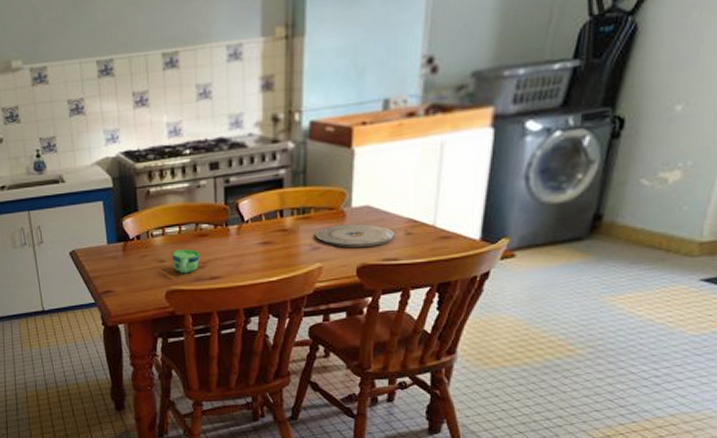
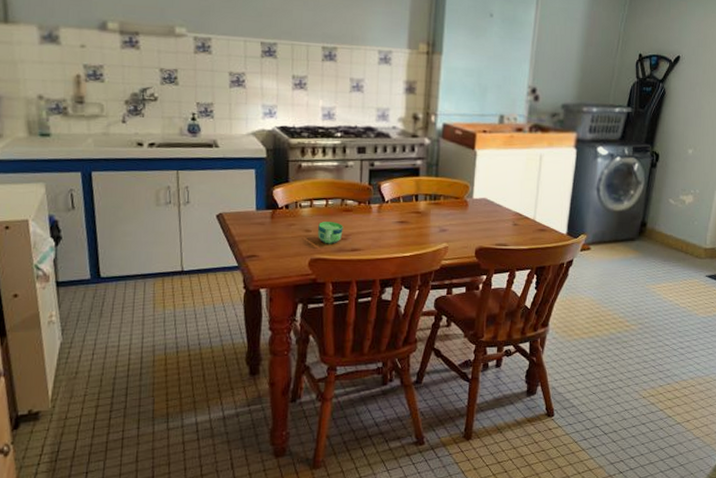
plate: present [315,224,397,247] -> none [443,212,507,233]

